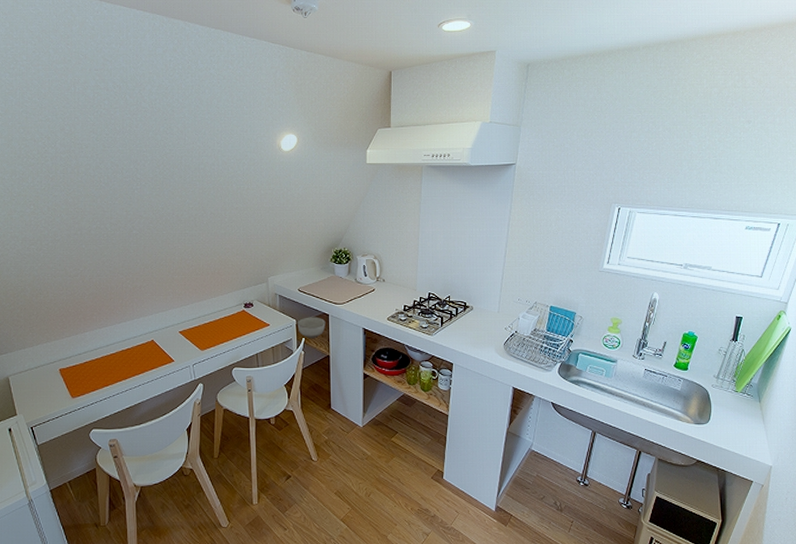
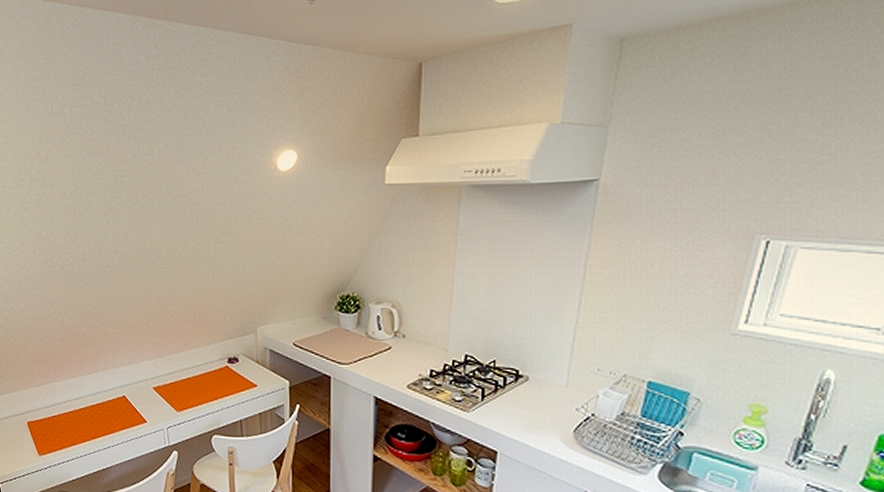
bowl: present [297,317,326,339] -> none [291,378,326,407]

